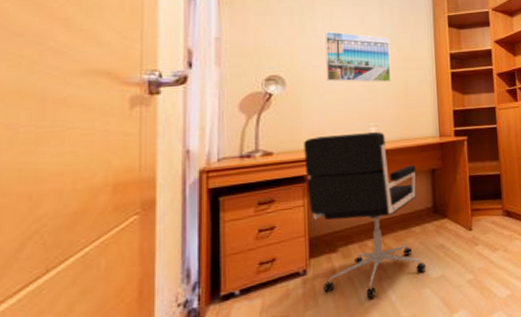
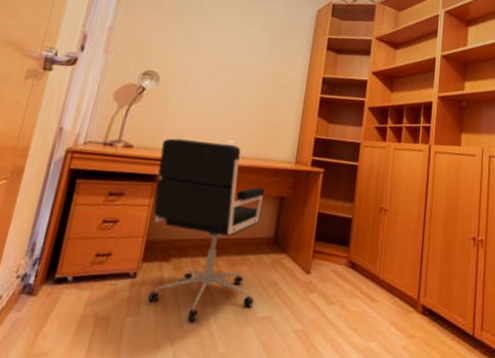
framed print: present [325,31,391,83] -> none [197,36,265,97]

